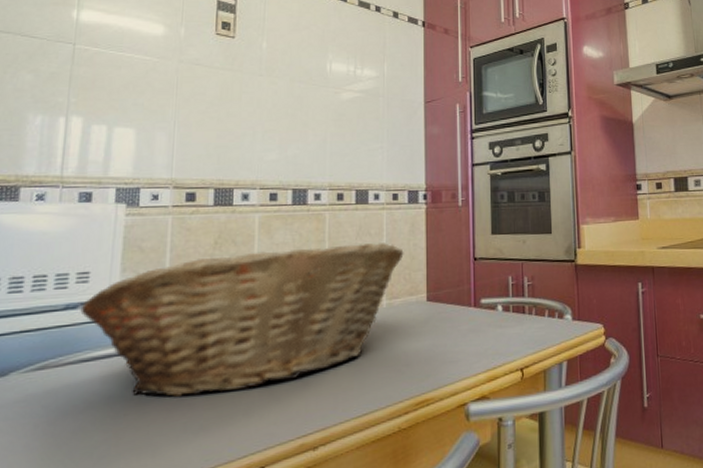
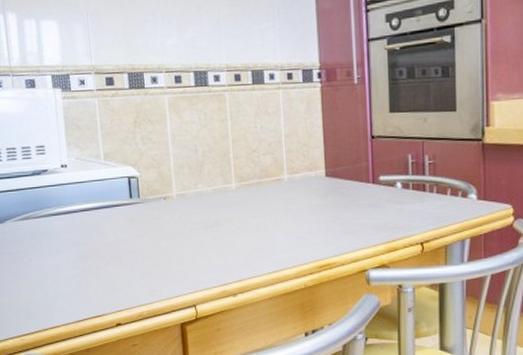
fruit basket: present [80,243,404,397] -> none [43,121,301,246]

